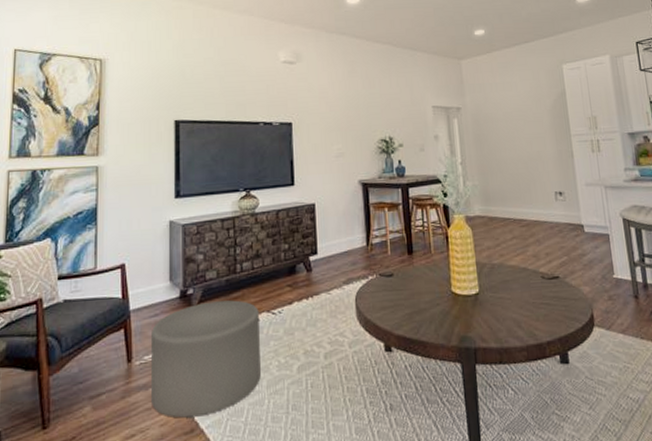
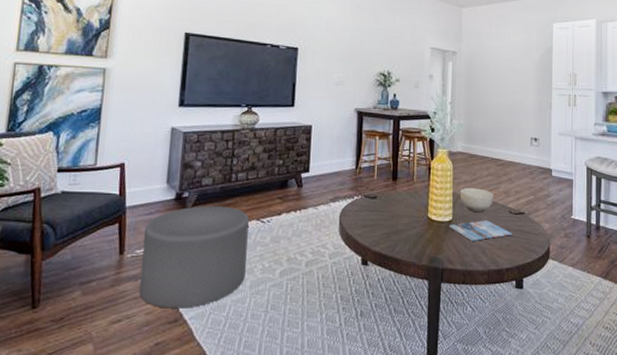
magazine: none [476,289,548,315] -> present [449,220,512,242]
bowl: none [483,253,522,282] -> present [460,187,493,213]

